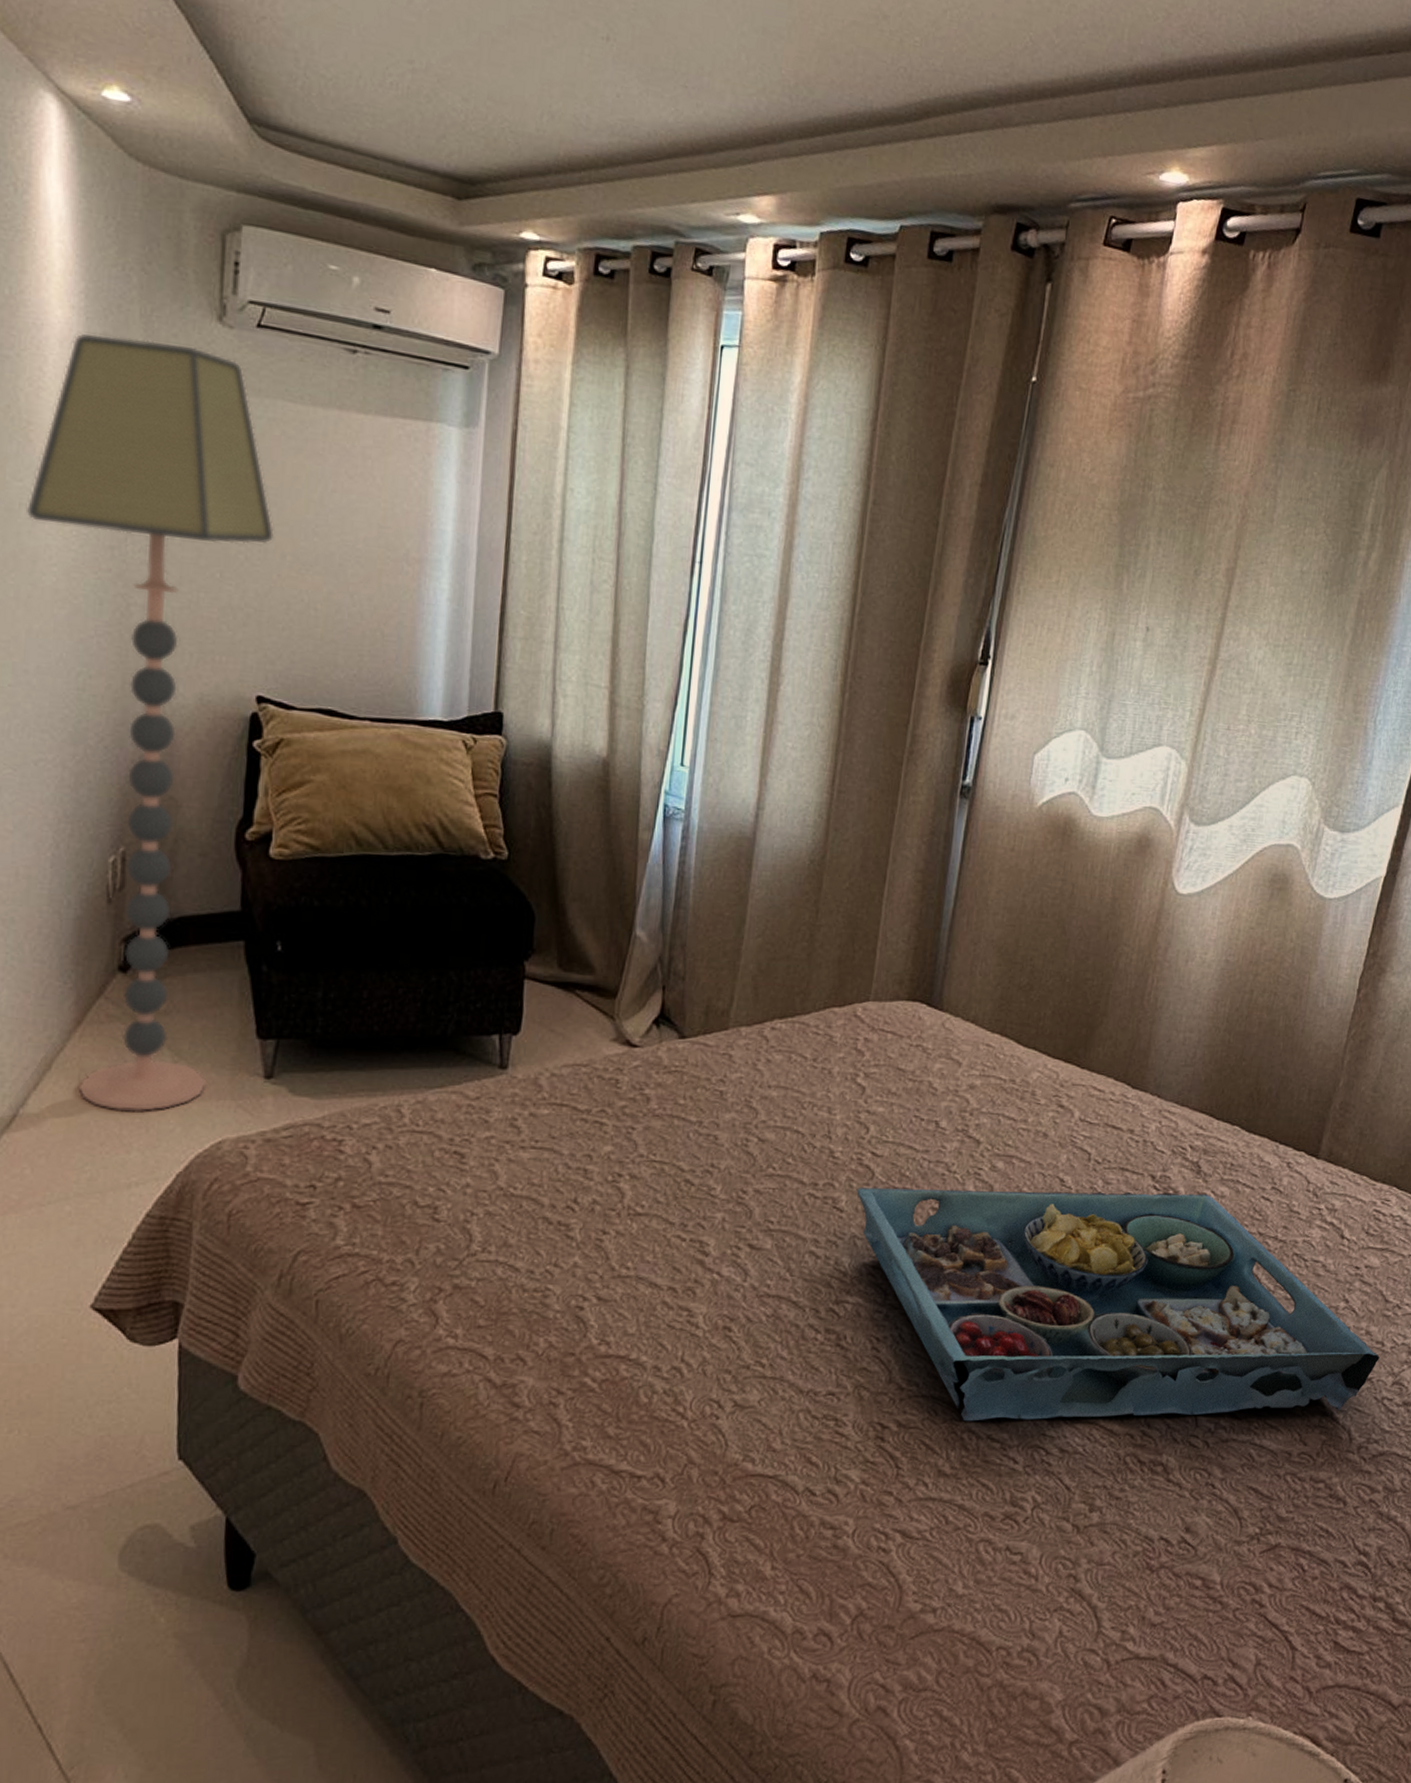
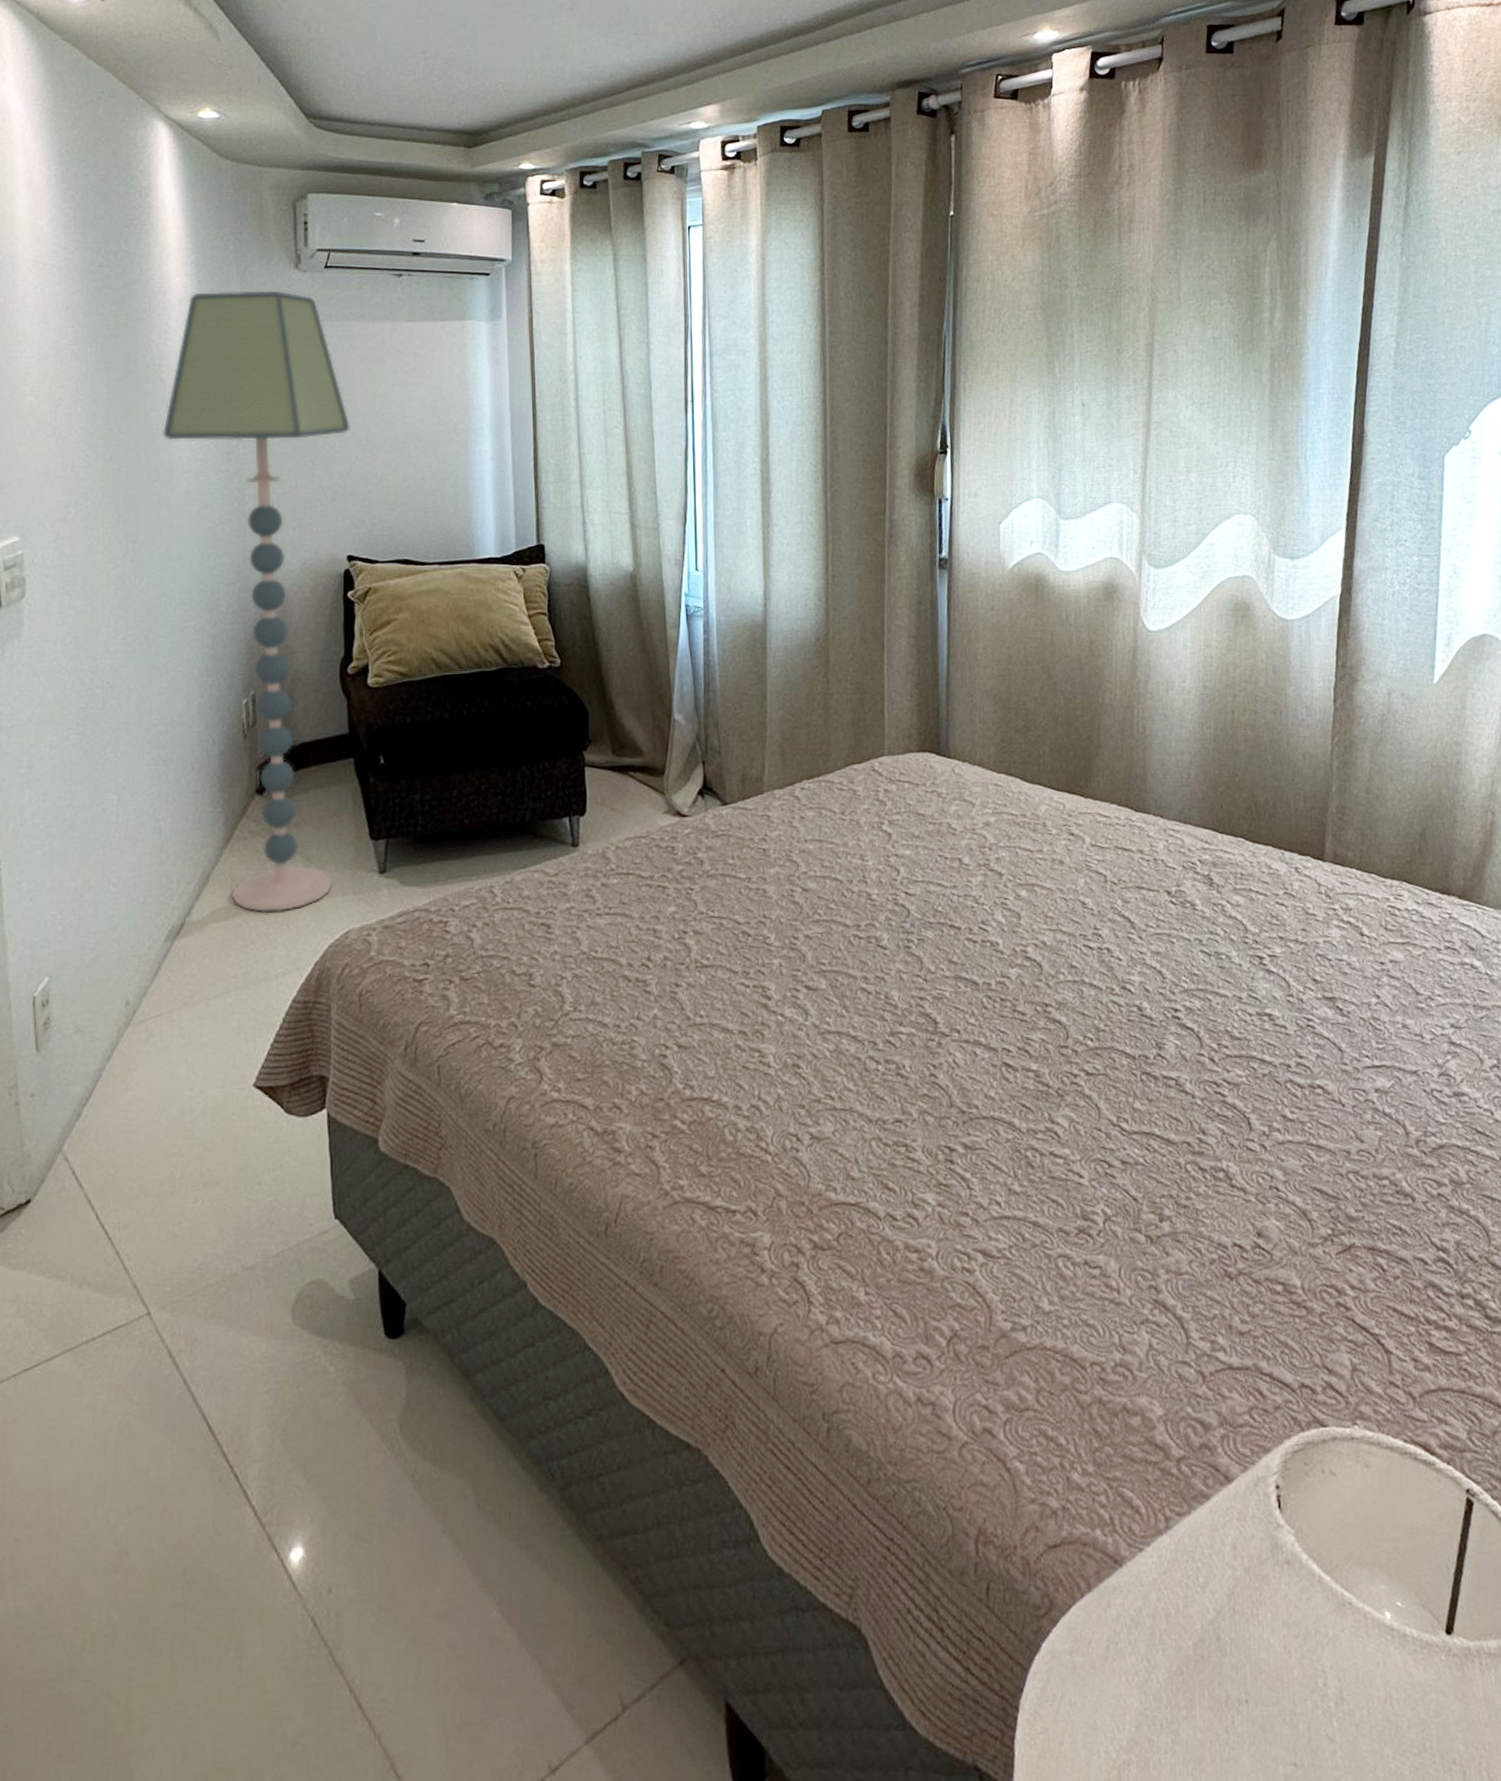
serving tray: present [856,1188,1380,1422] -> none [896,904,1421,1140]

